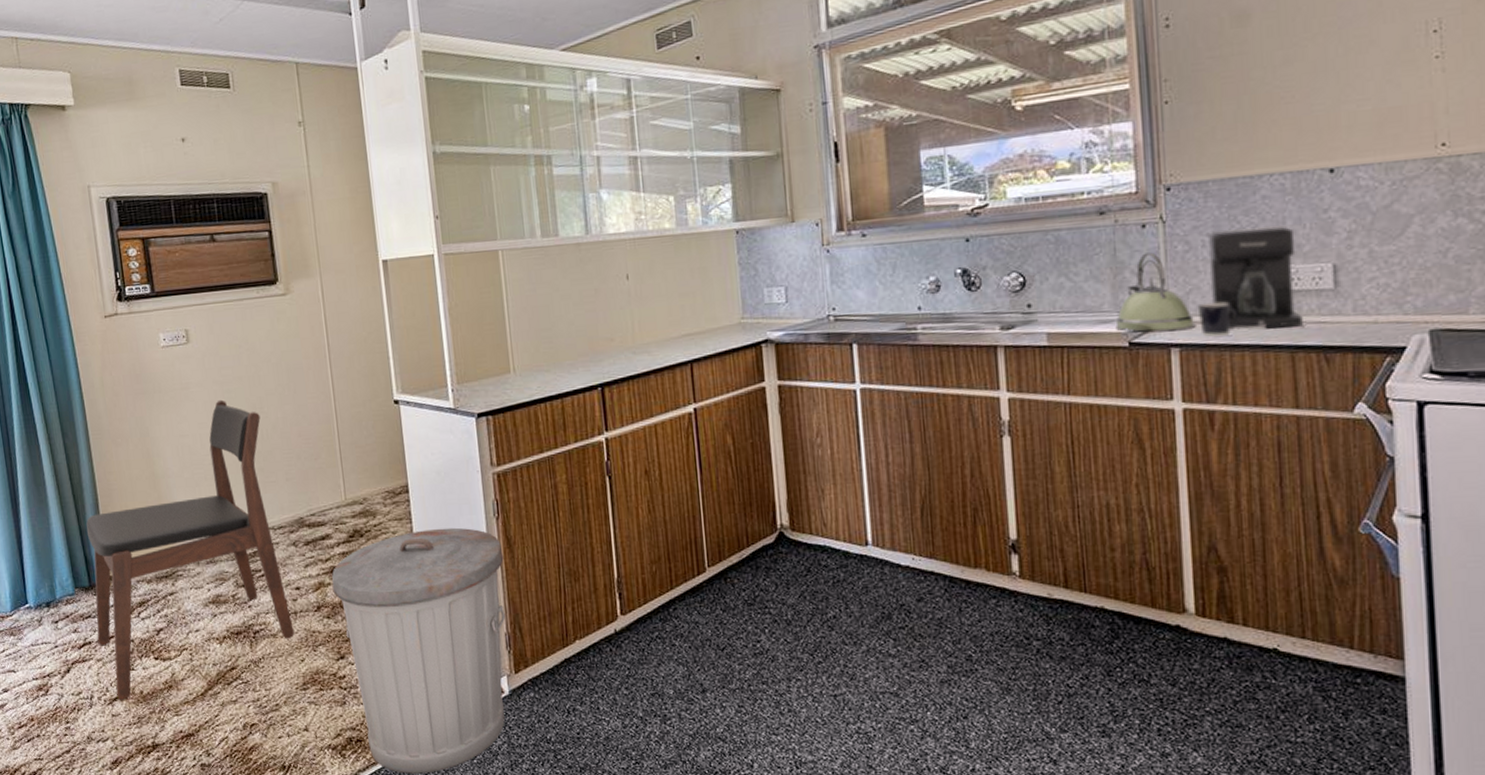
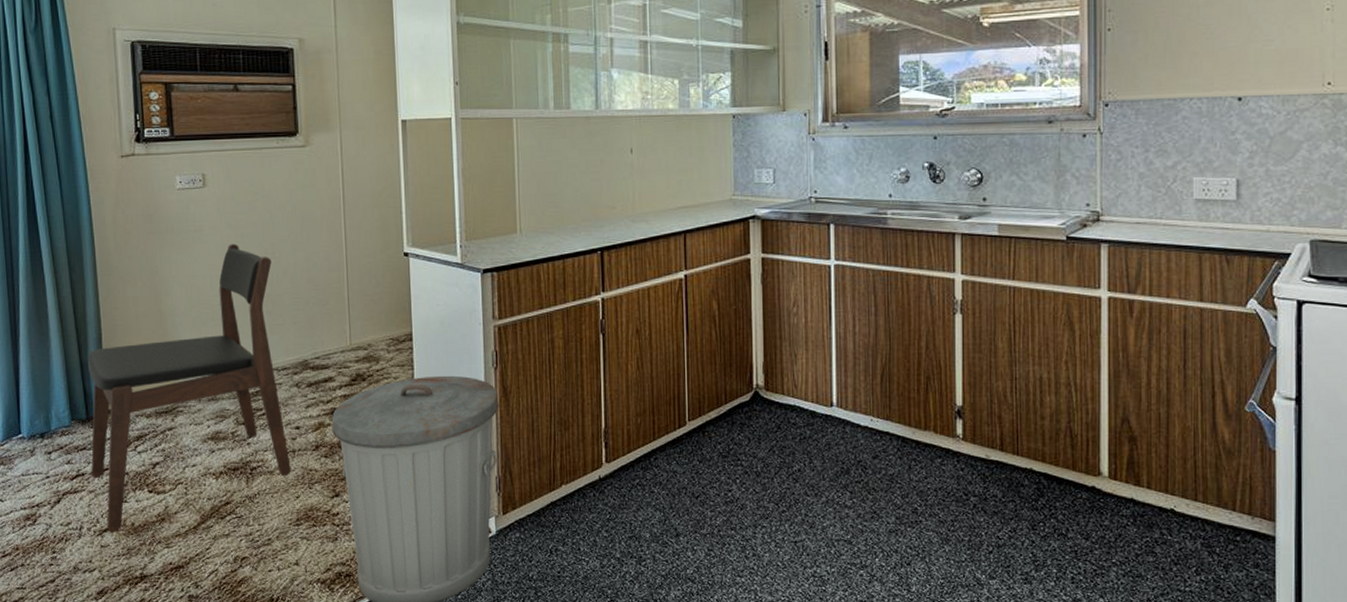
kettle: present [1115,252,1196,333] -> none [1056,159,1123,229]
mug: present [1197,302,1239,338] -> none [1124,206,1158,237]
coffee maker: present [1207,226,1303,330] -> none [1136,143,1210,231]

